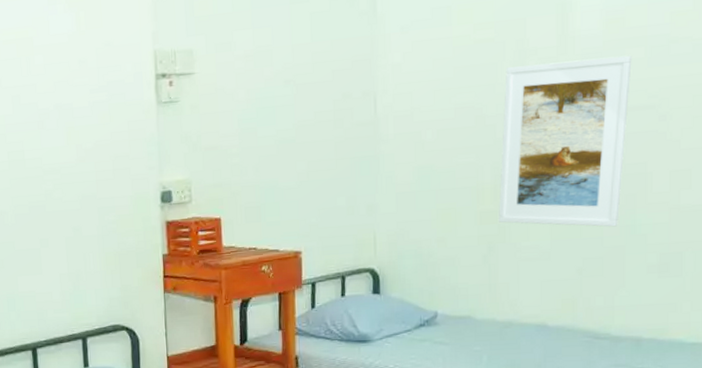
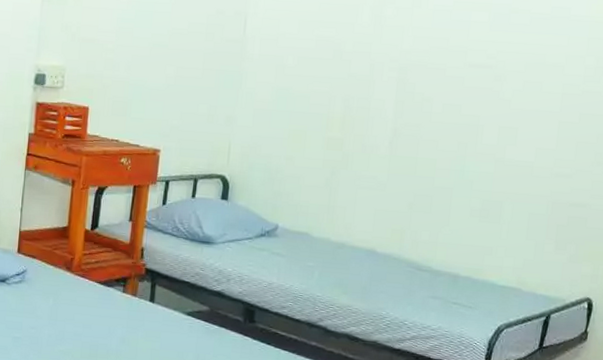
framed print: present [499,55,632,227] -> none [344,11,477,170]

